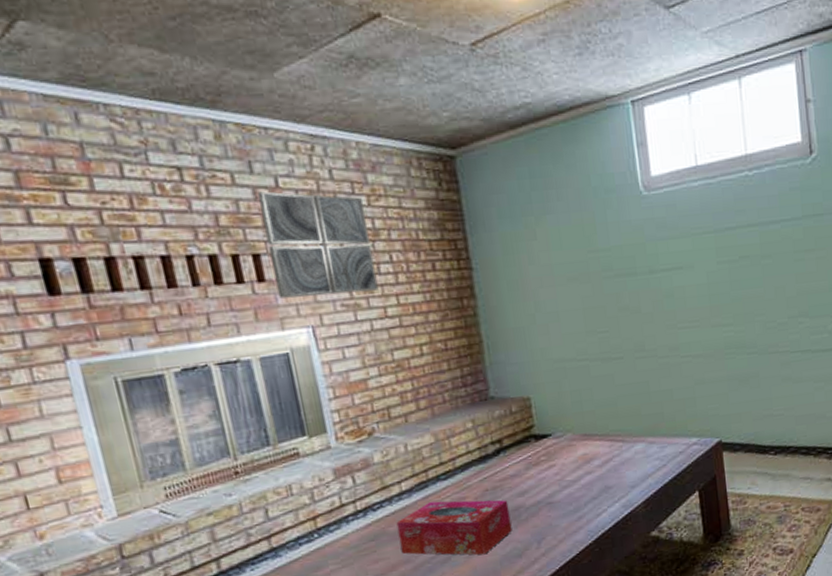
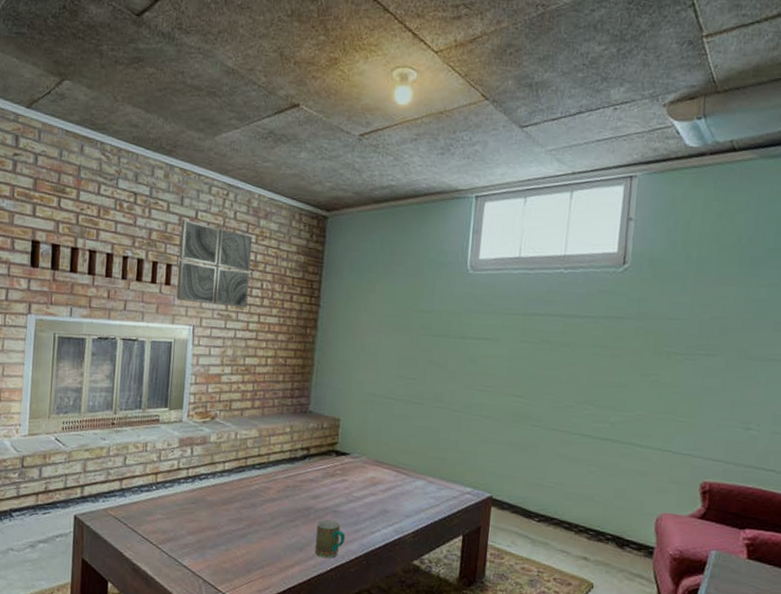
tissue box: present [396,500,512,555] -> none [212,484,303,540]
mug: none [531,512,569,559] -> present [314,519,346,558]

